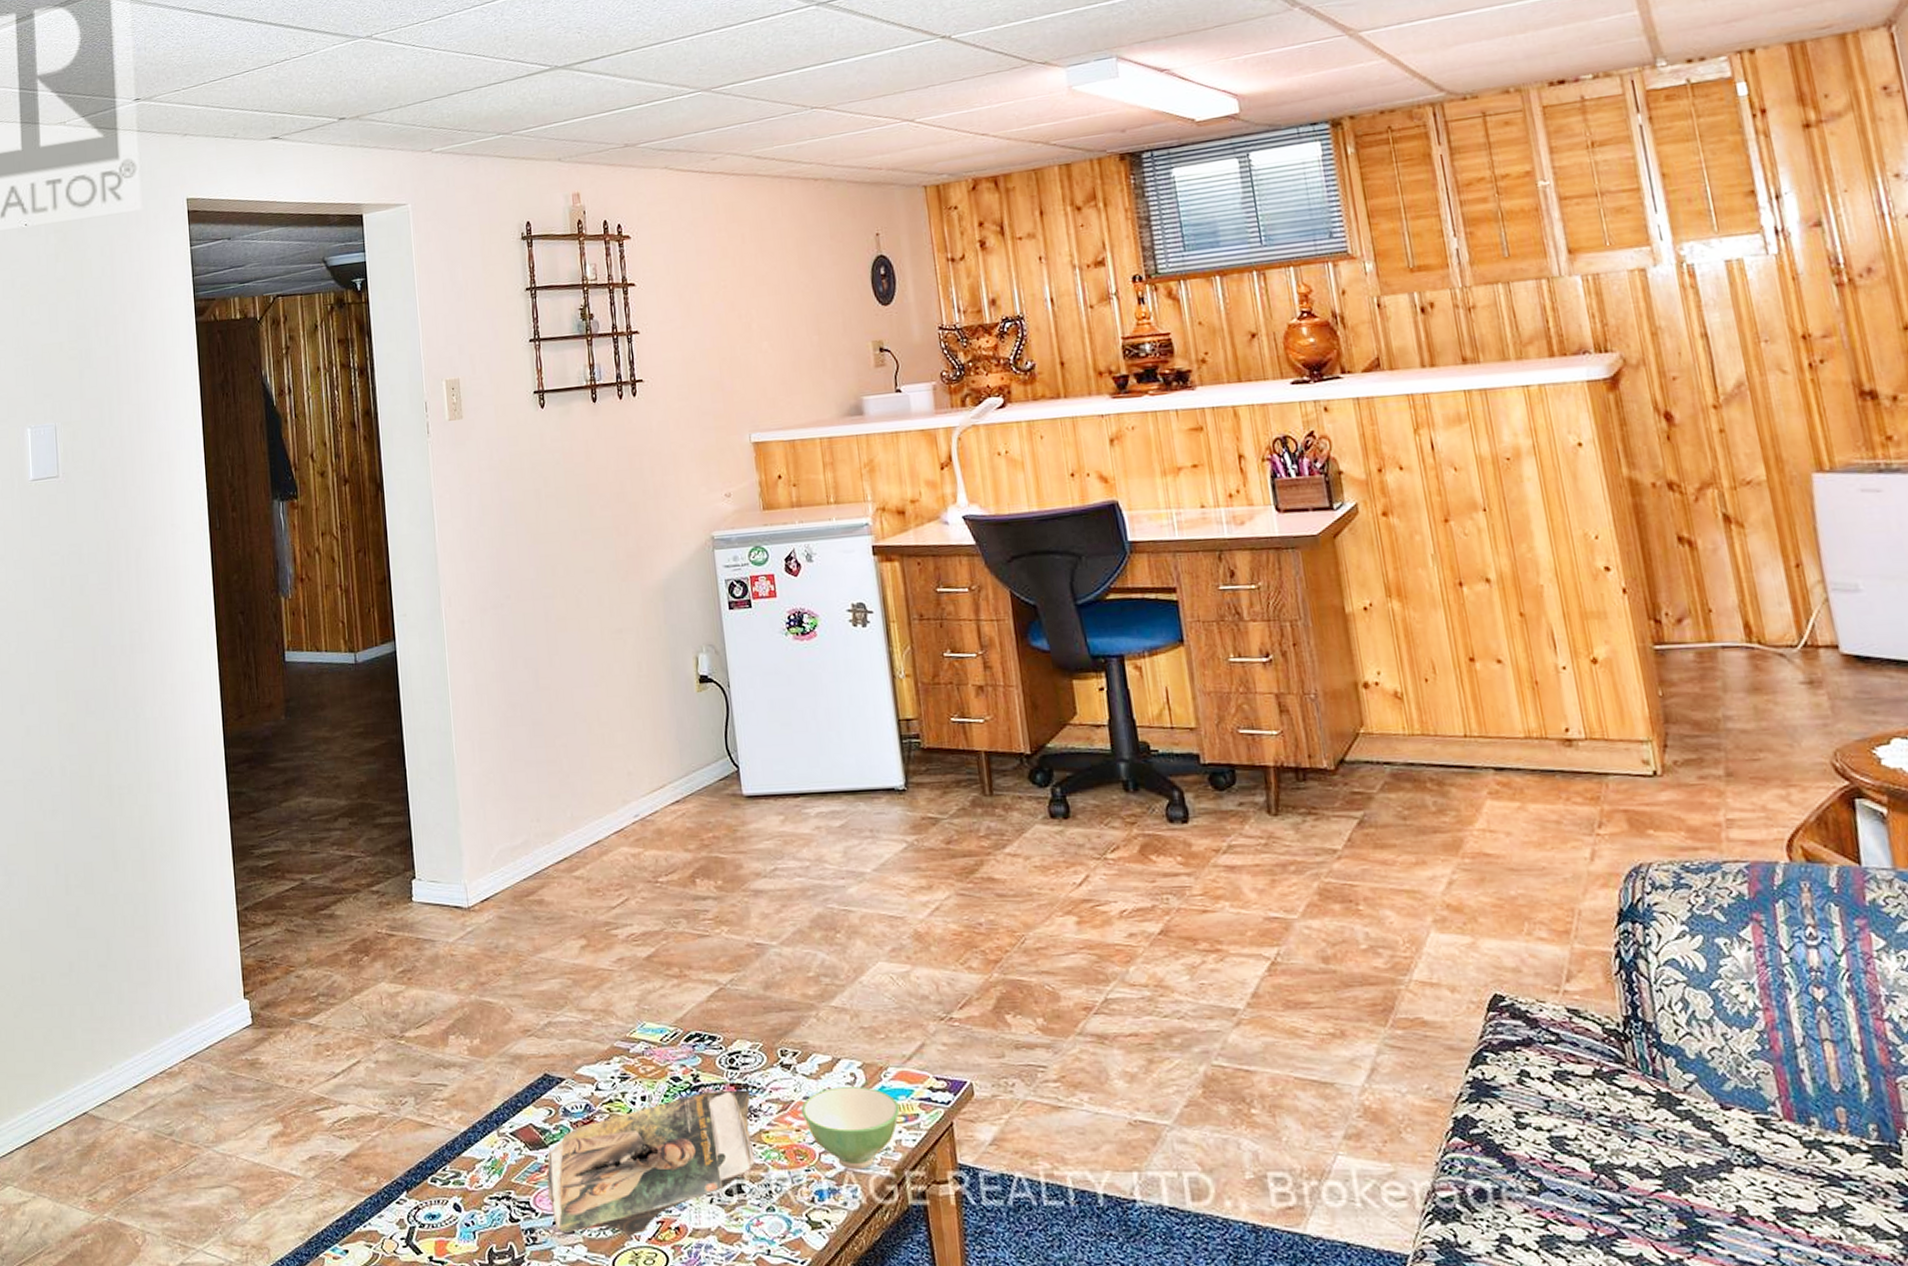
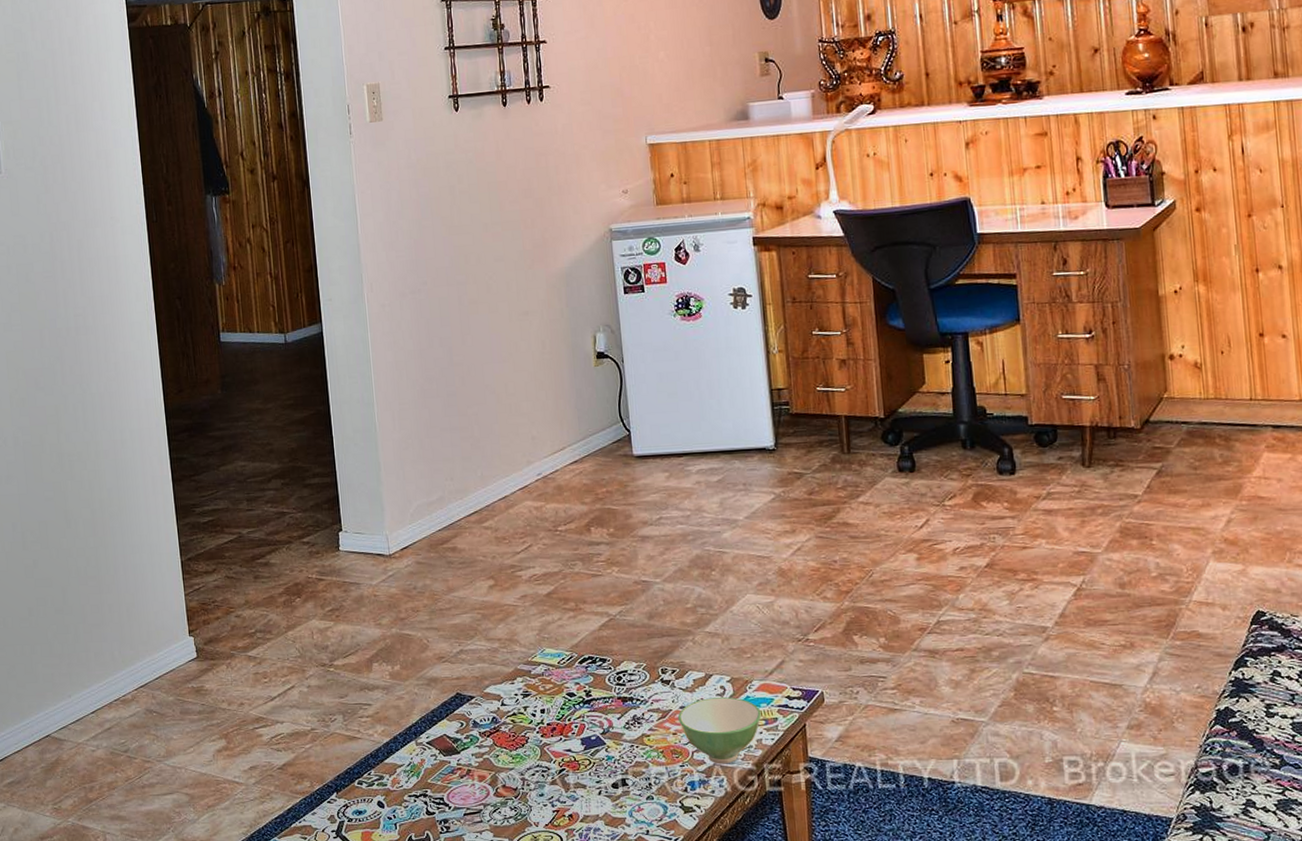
magazine: present [547,1089,756,1236] -> none [459,702,638,823]

